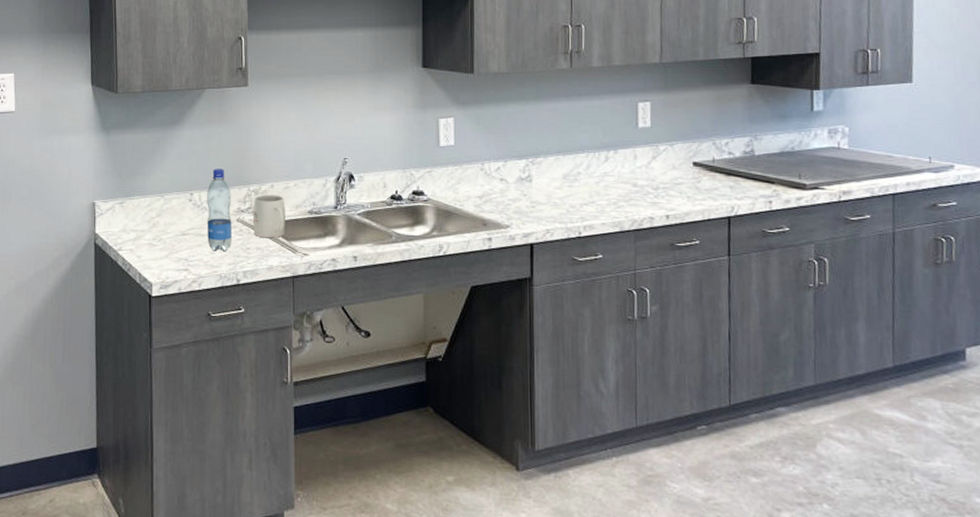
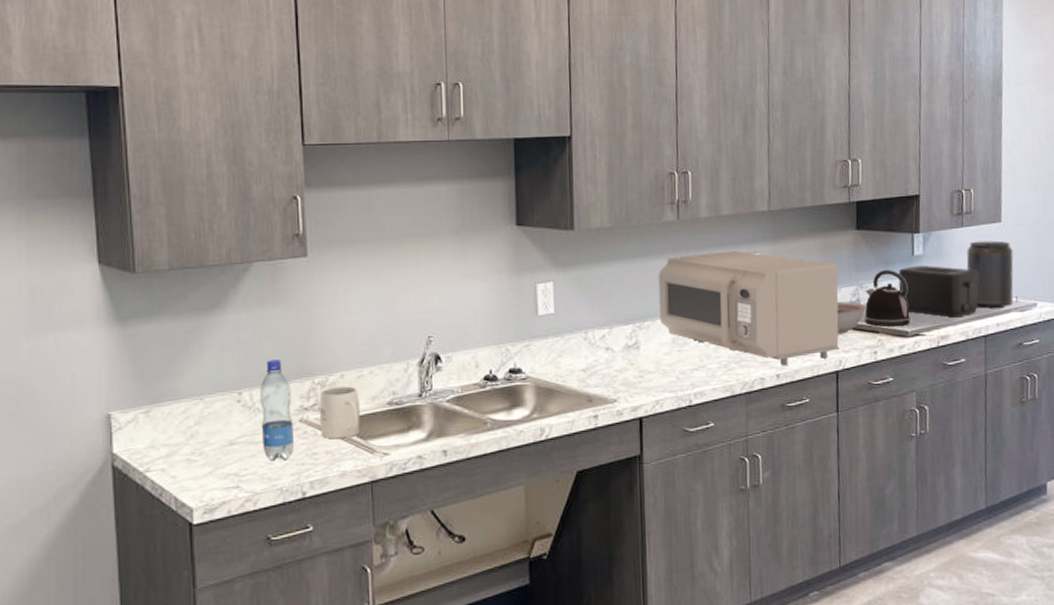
microwave: none [551,98,732,208] -> present [658,251,839,366]
bowl: none [729,150,760,182] -> present [836,301,866,334]
kettle: none [759,124,809,178] -> present [865,270,910,327]
toaster: none [796,120,885,174] -> present [898,265,978,318]
soda can: none [872,100,927,167] -> present [966,240,1014,308]

